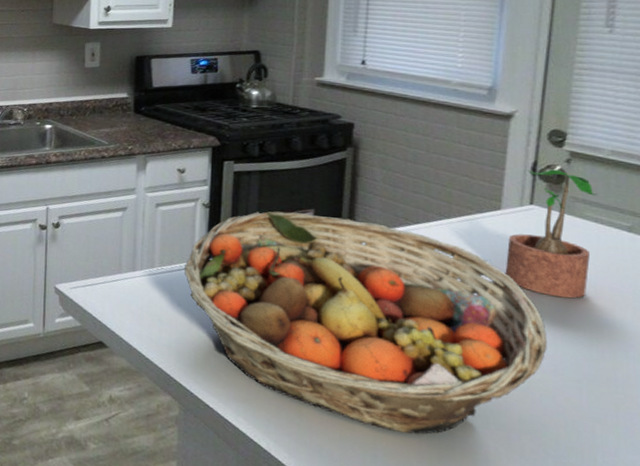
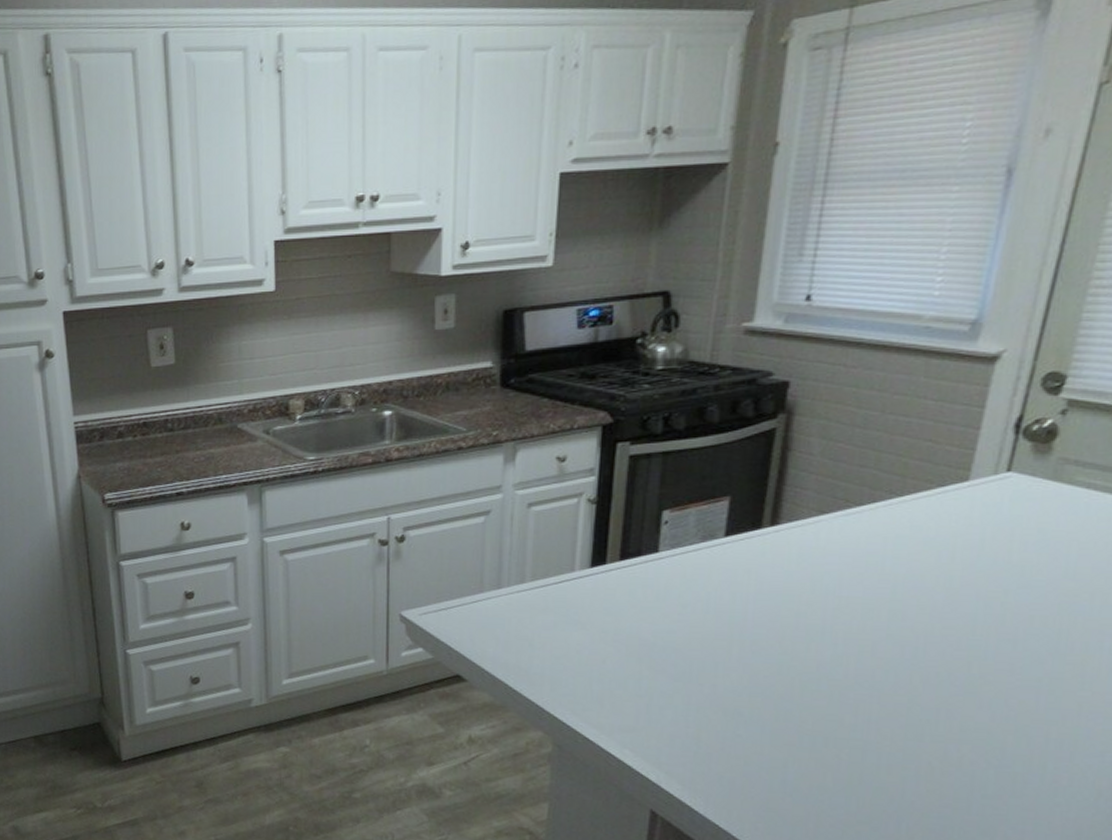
fruit basket: present [183,211,547,435] -> none [561,502,1007,754]
potted plant: present [505,169,598,299] -> none [964,424,1095,584]

